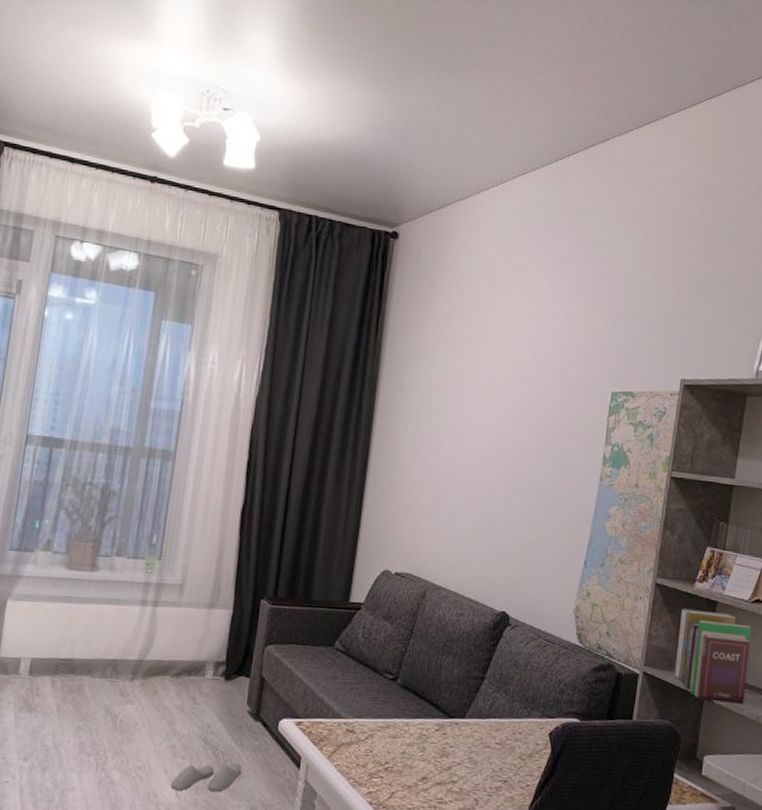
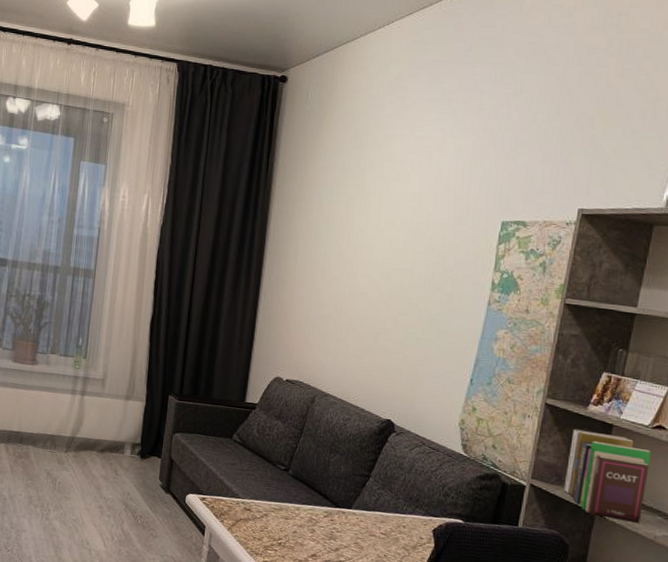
slippers: present [171,763,243,792] -> none [99,522,157,546]

